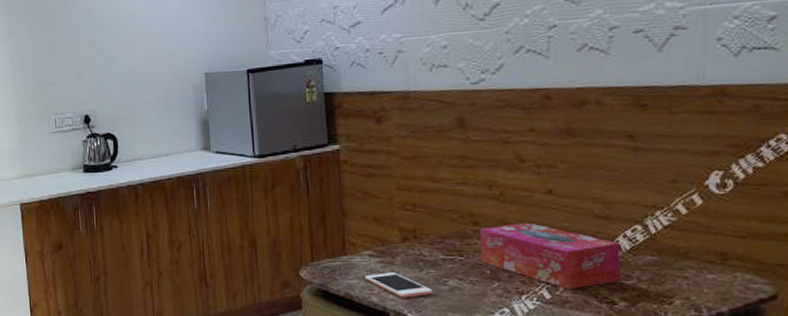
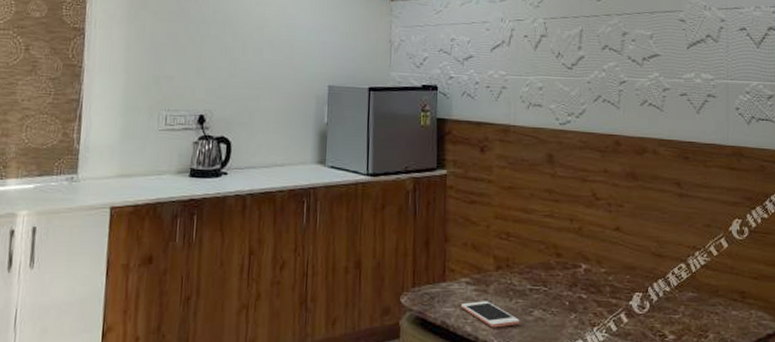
tissue box: present [480,223,620,290] -> none [562,257,670,323]

